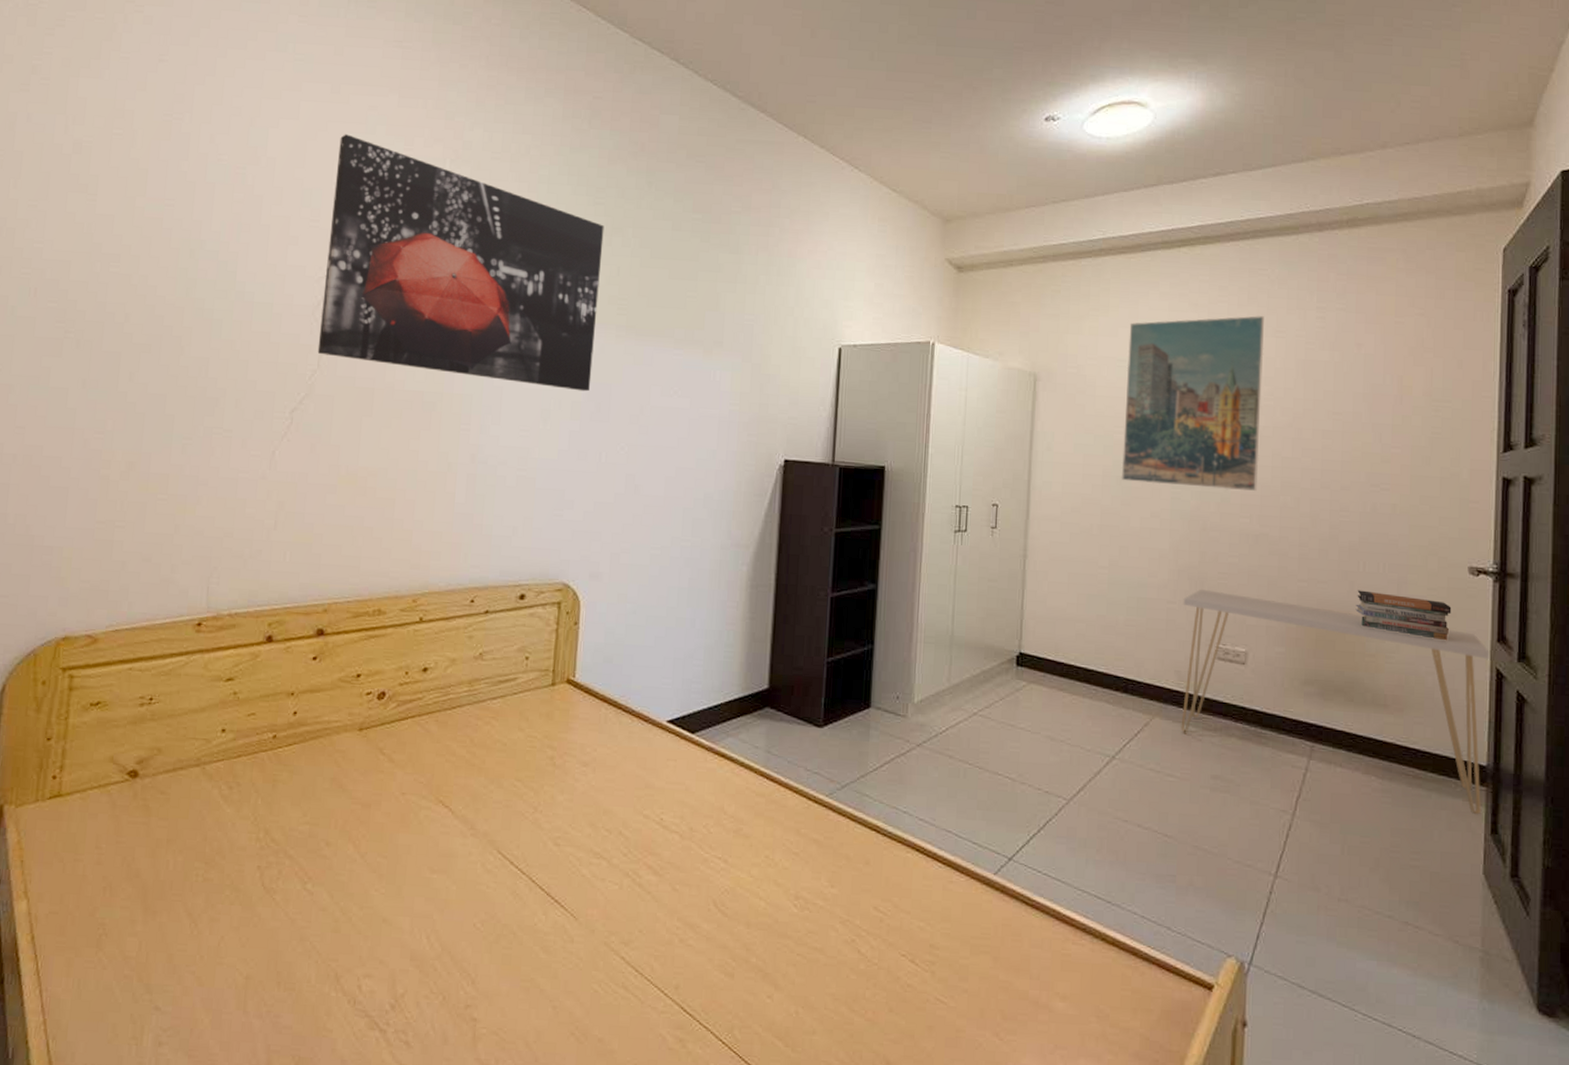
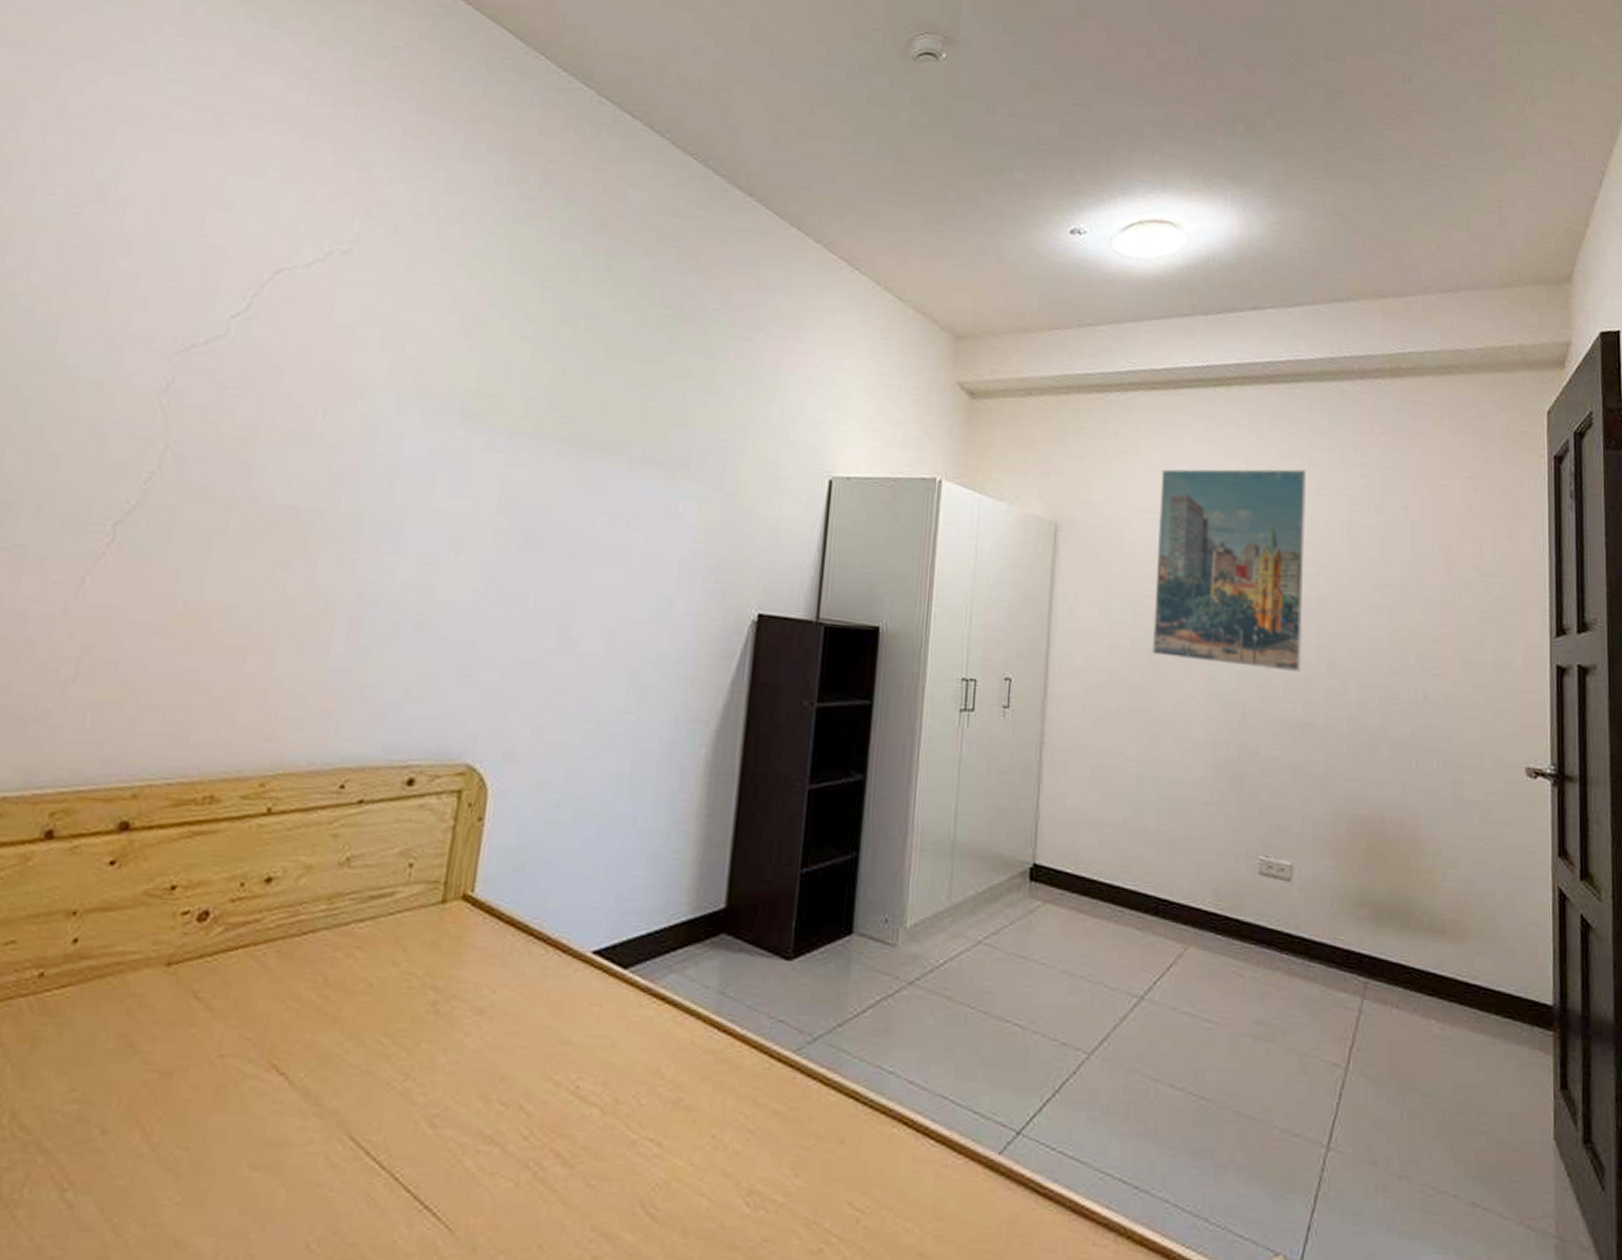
wall art: present [317,134,604,392] -> none [159,176,551,518]
console table: present [1181,590,1489,815] -> none [1219,789,1551,1066]
book stack: present [1355,590,1452,641] -> none [1409,792,1510,855]

